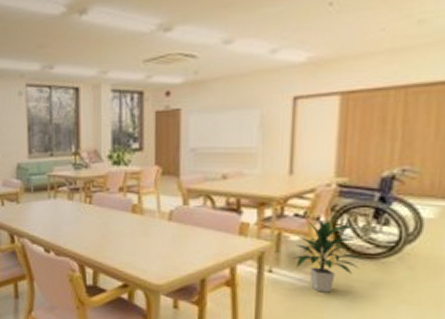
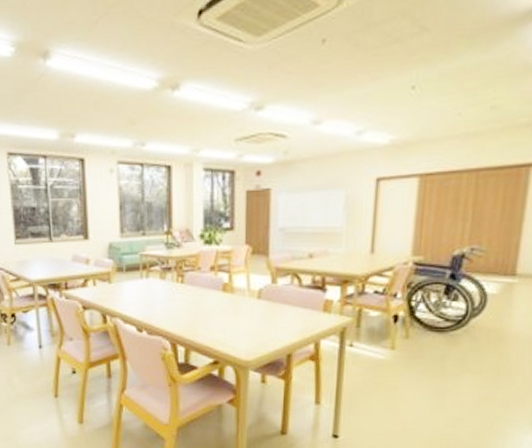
indoor plant: present [292,219,367,293] -> none [371,296,437,364]

